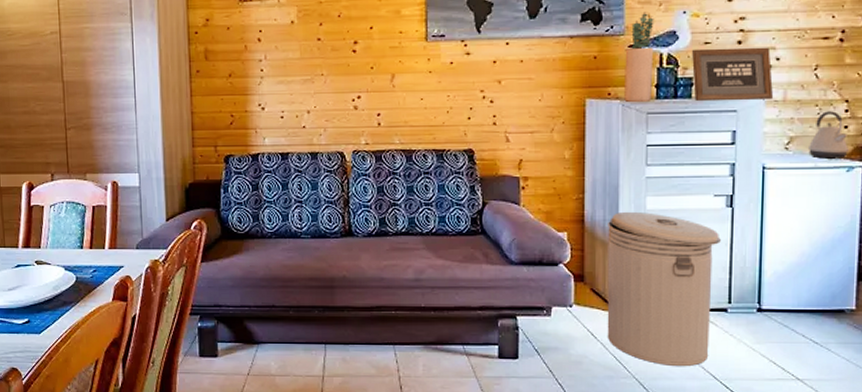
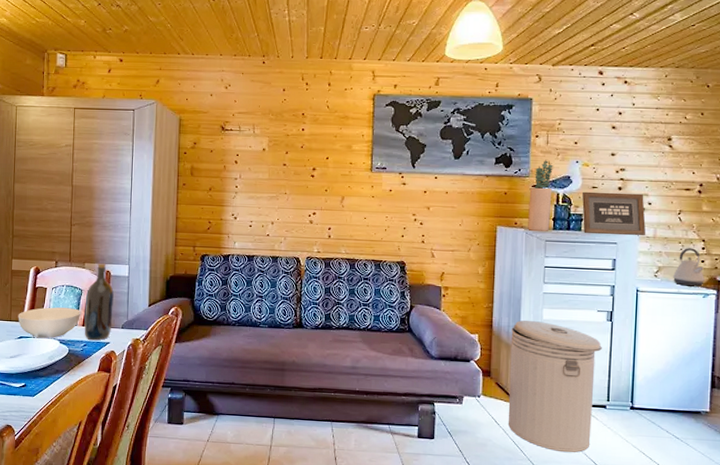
bowl: none [12,228,87,266] -> present [18,307,81,339]
wine bottle: none [90,172,125,265] -> present [84,263,114,341]

